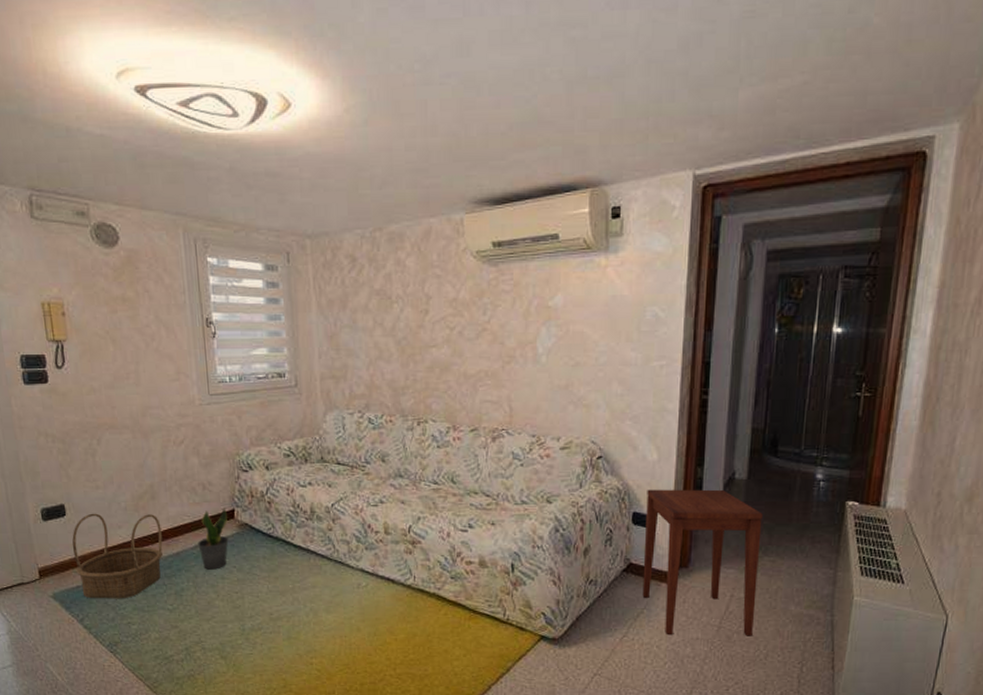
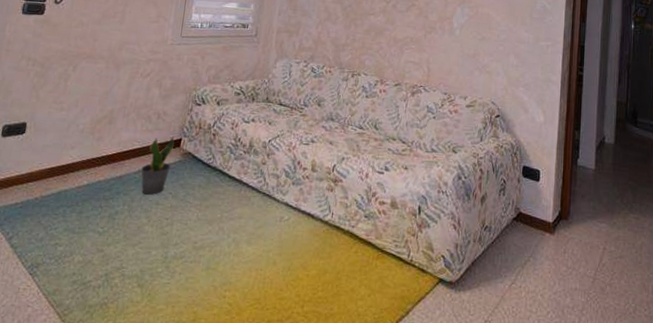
basket: present [72,513,163,599] -> none [19,133,112,219]
side table: present [642,489,763,636] -> none [529,147,628,289]

